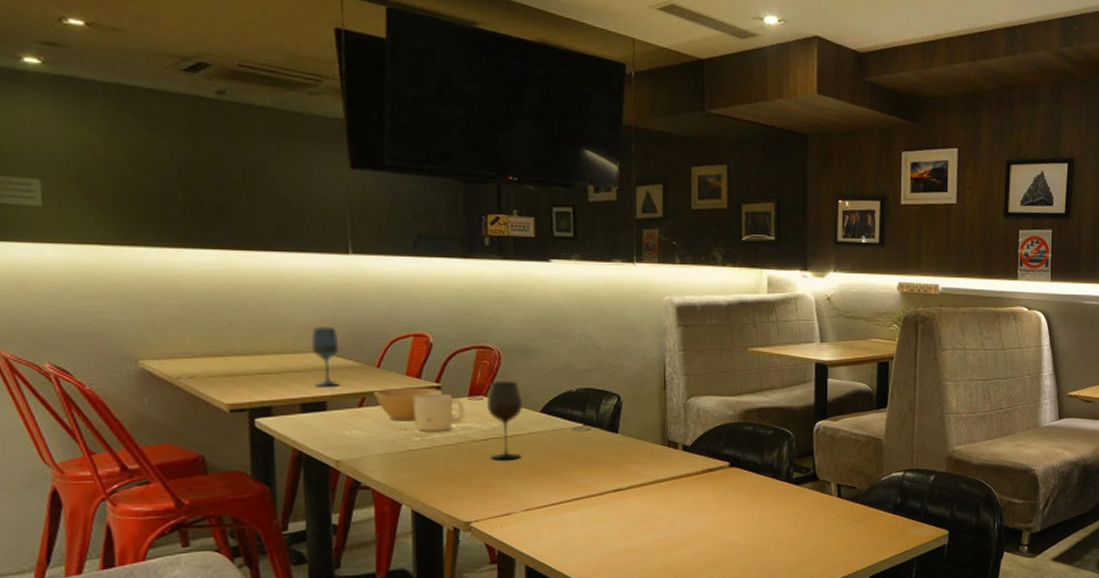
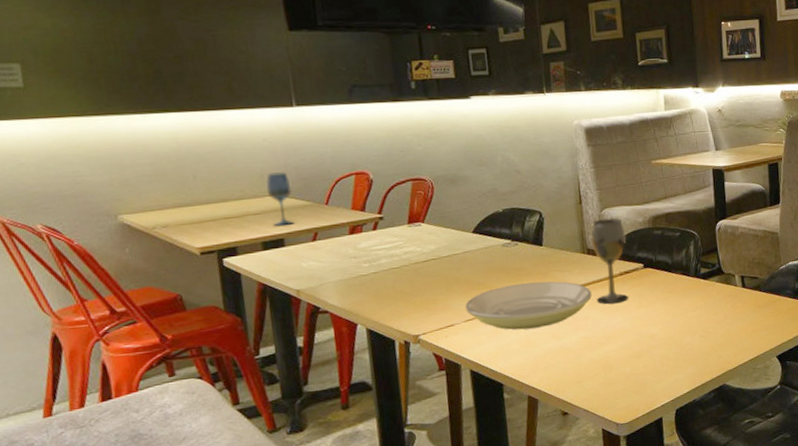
cup: present [373,387,442,421] -> none [324,219,385,251]
mug: present [413,393,466,431] -> none [359,223,407,258]
wine glass: present [486,381,524,462] -> none [423,207,458,279]
plate: none [525,473,670,525] -> present [464,281,593,330]
wine glass: none [673,408,713,504] -> present [591,218,628,304]

